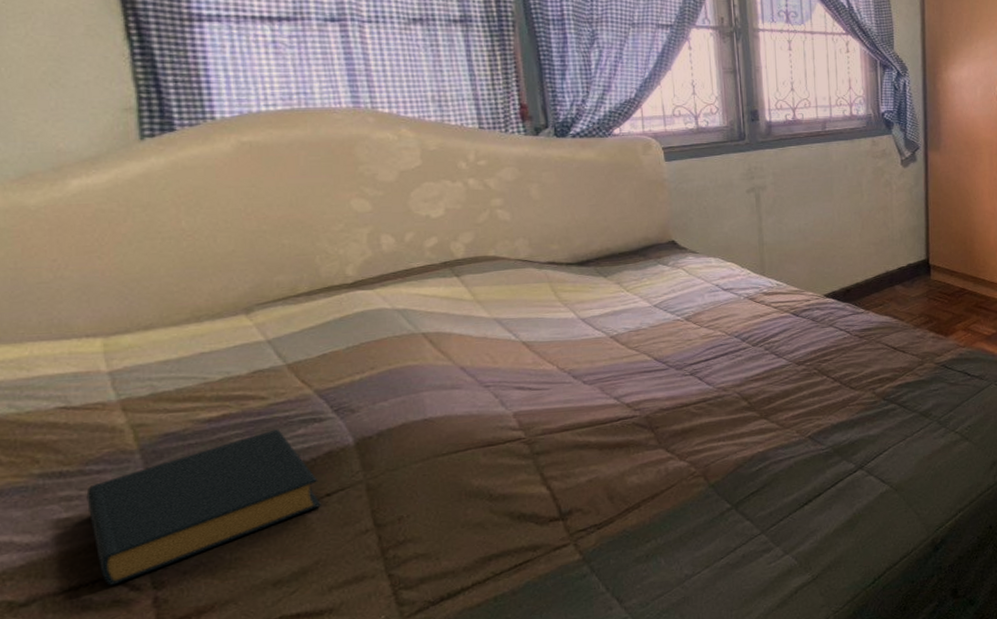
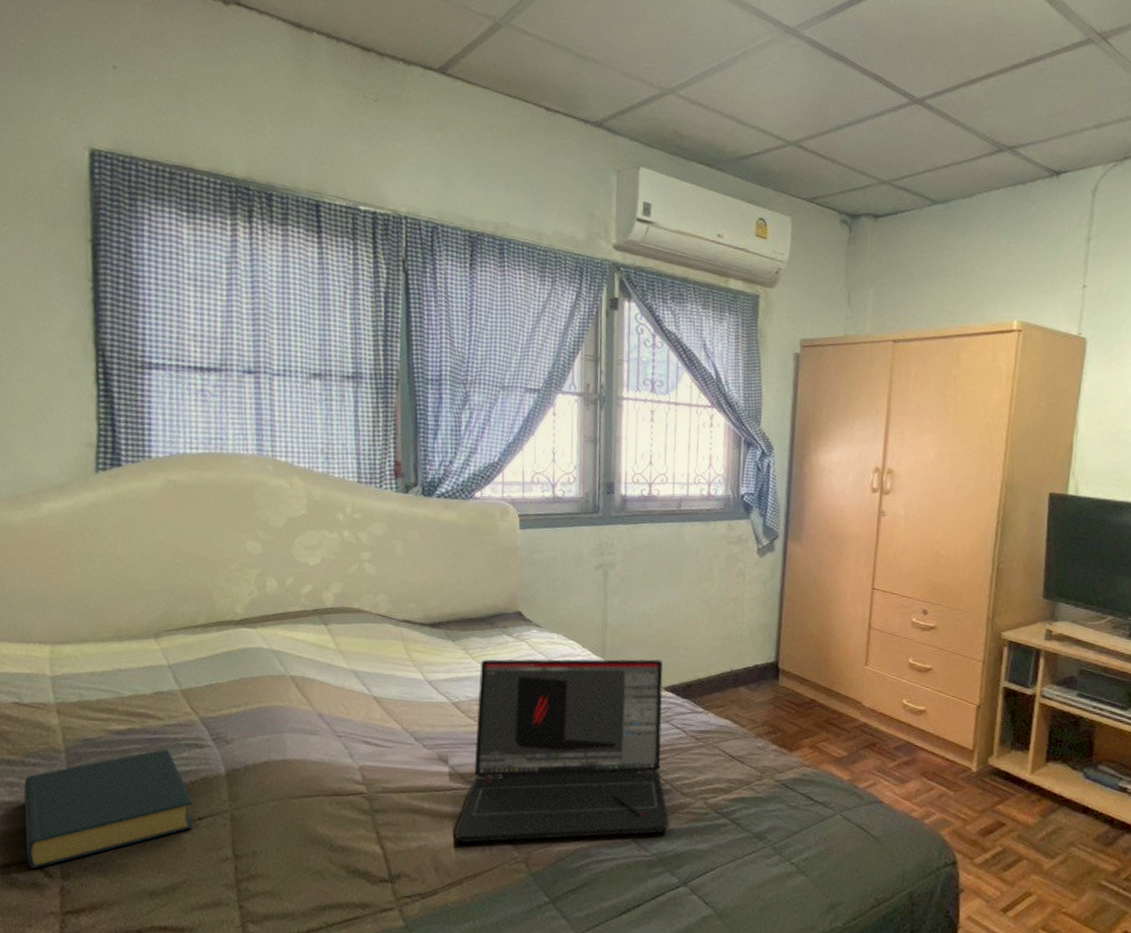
laptop: none [625,270,842,469] -> present [453,658,670,843]

